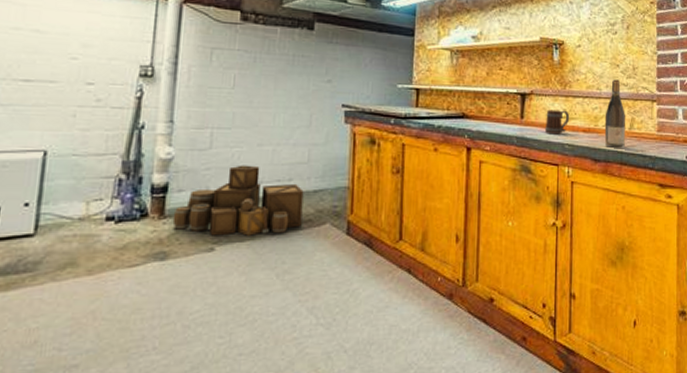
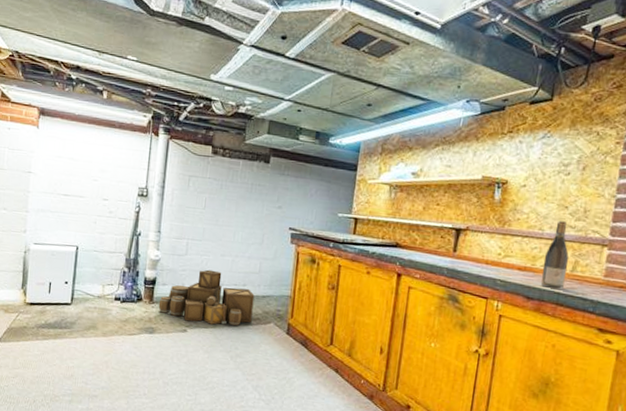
beer mug: present [544,109,570,135] -> none [477,245,506,270]

